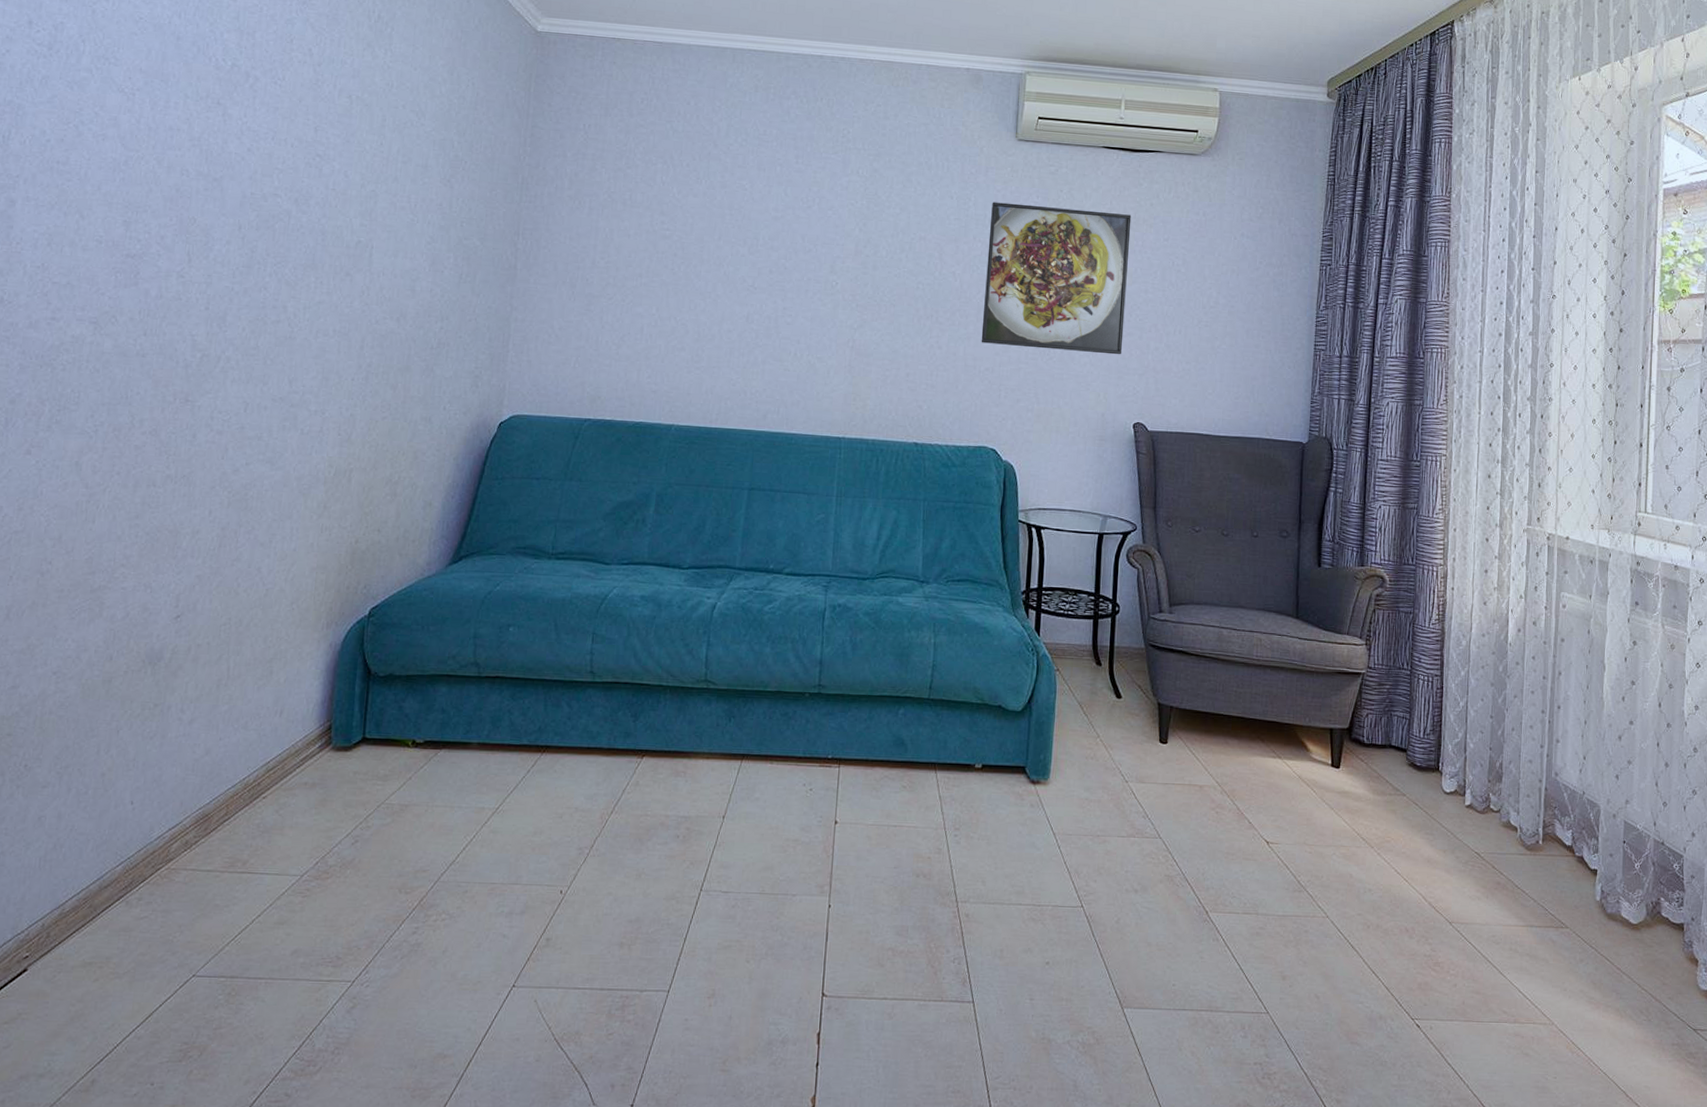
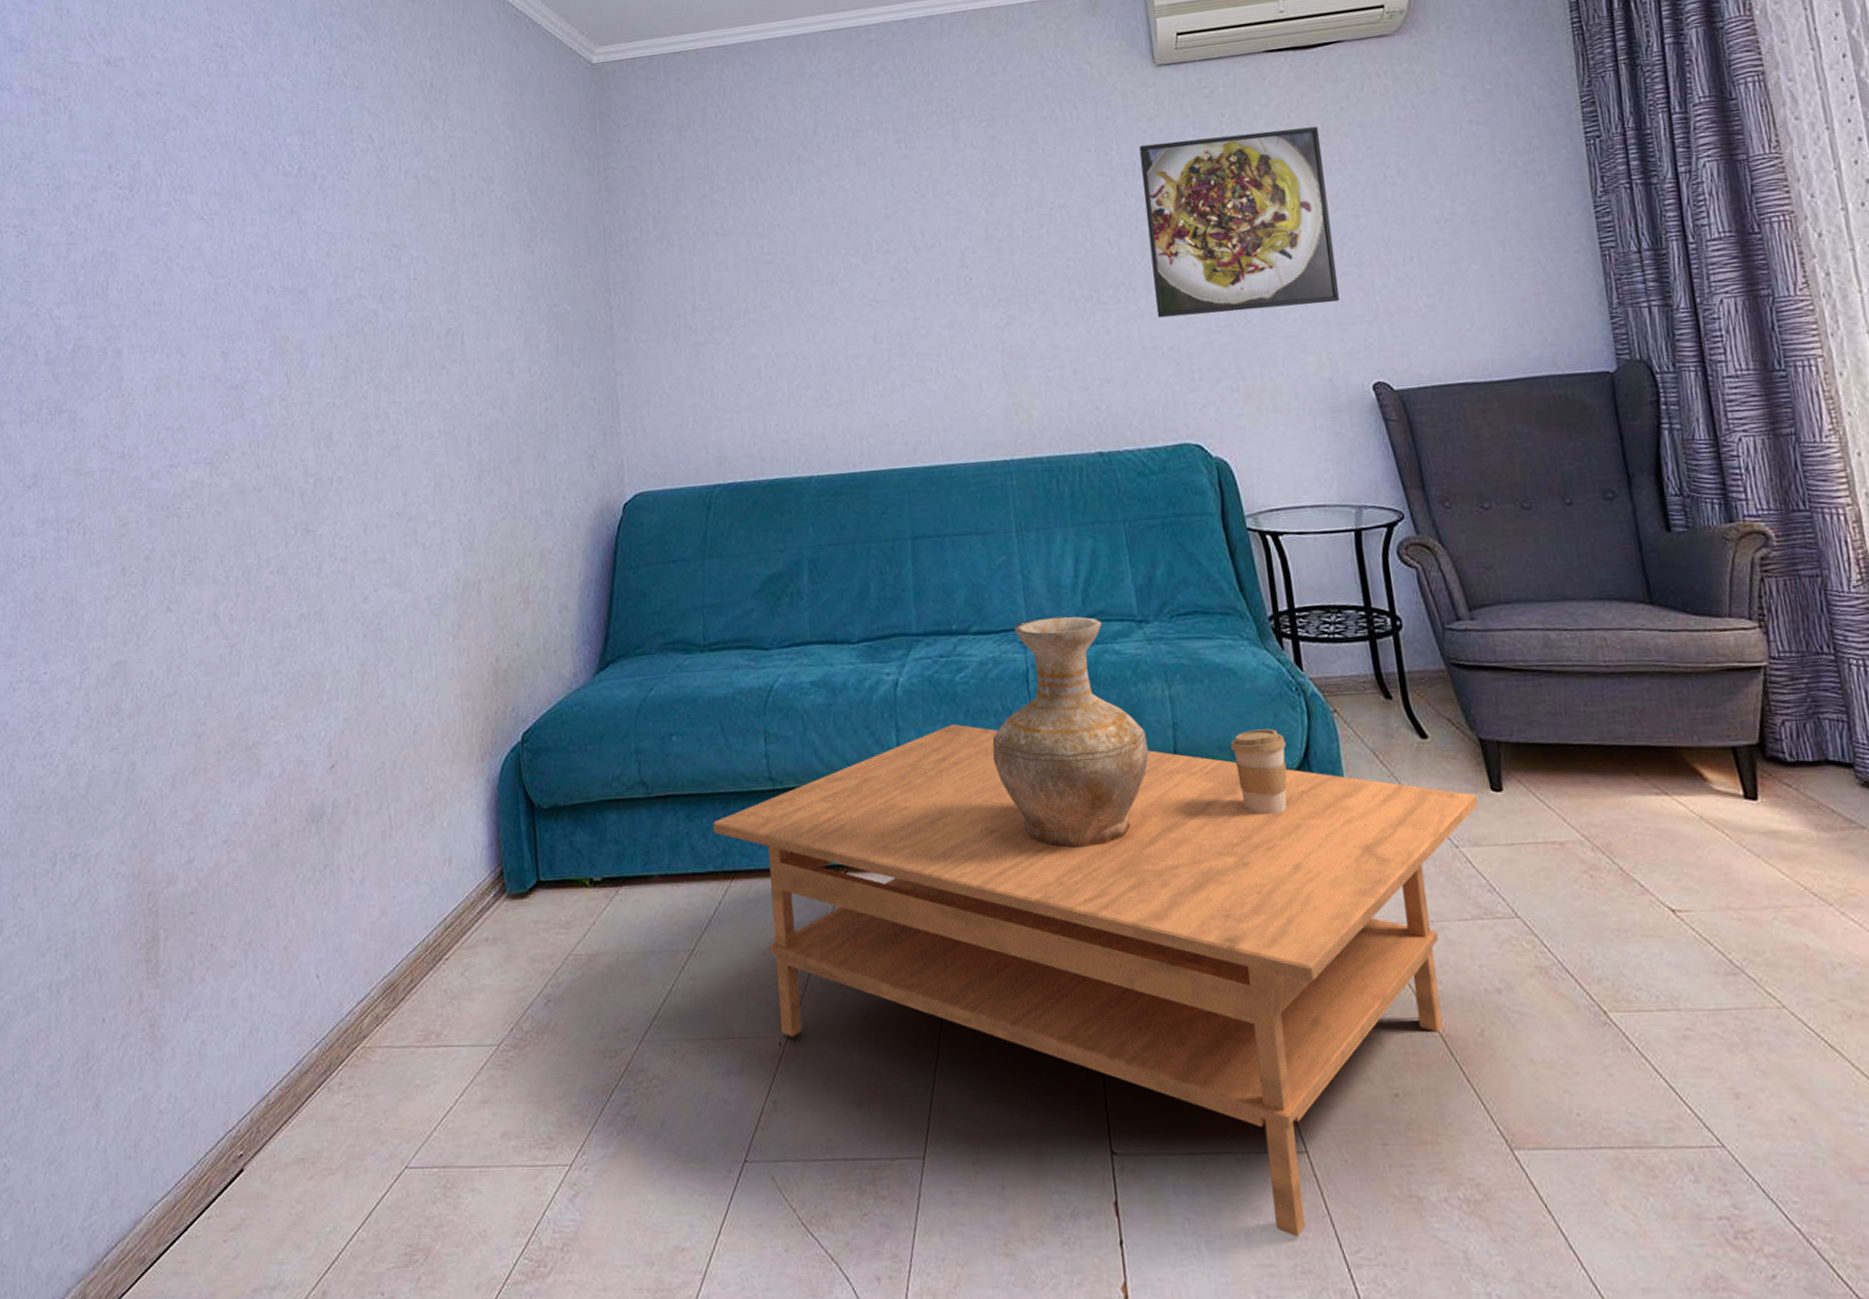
coffee table: none [533,645,1149,1066] -> present [713,723,1478,1237]
vase: none [783,569,911,755] -> present [992,616,1149,849]
coffee cup: none [974,677,1017,744] -> present [1230,729,1288,815]

